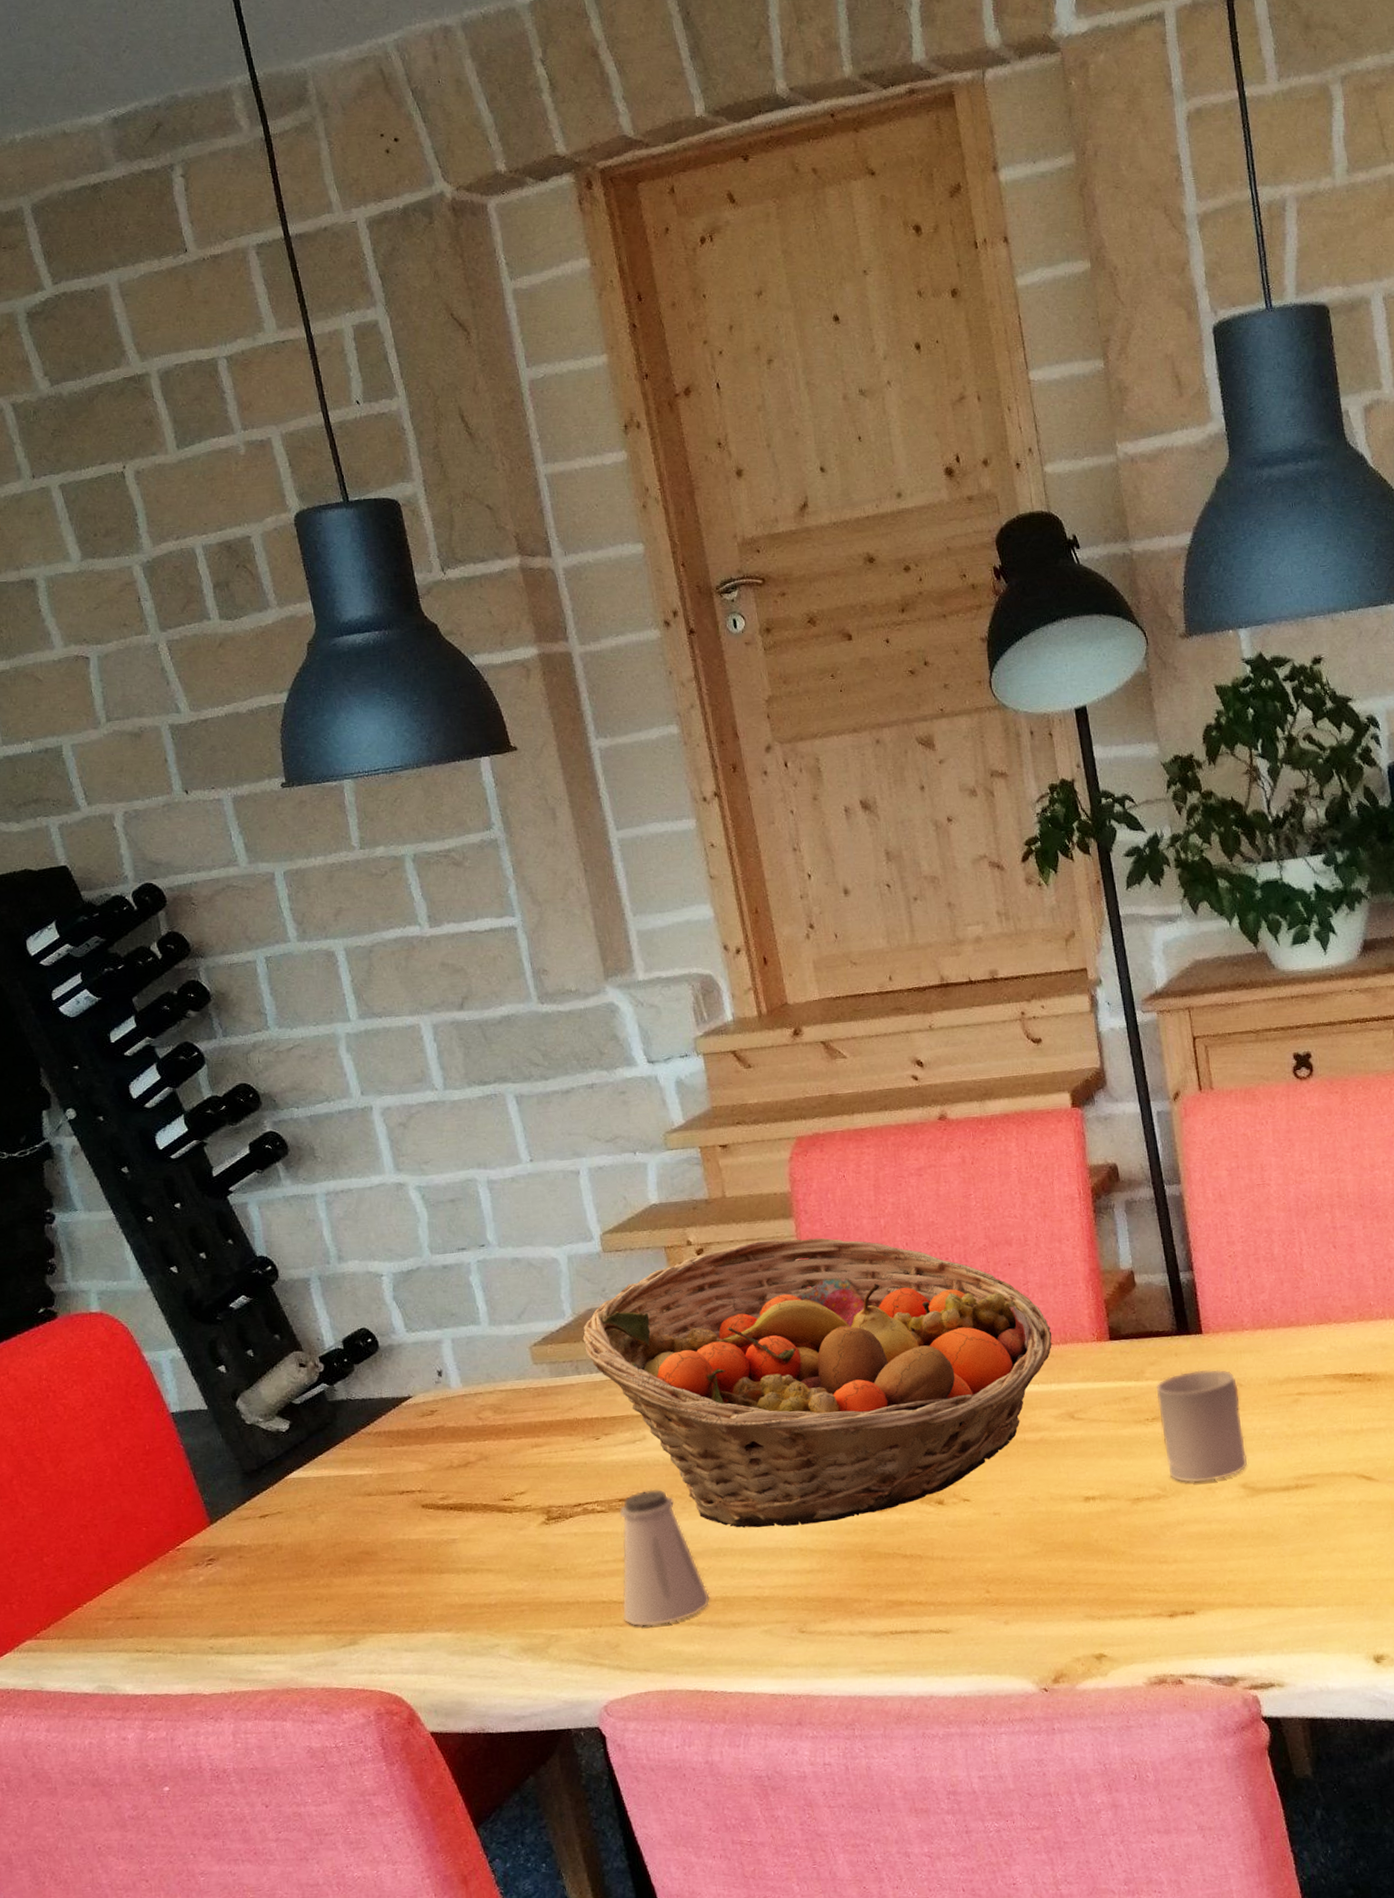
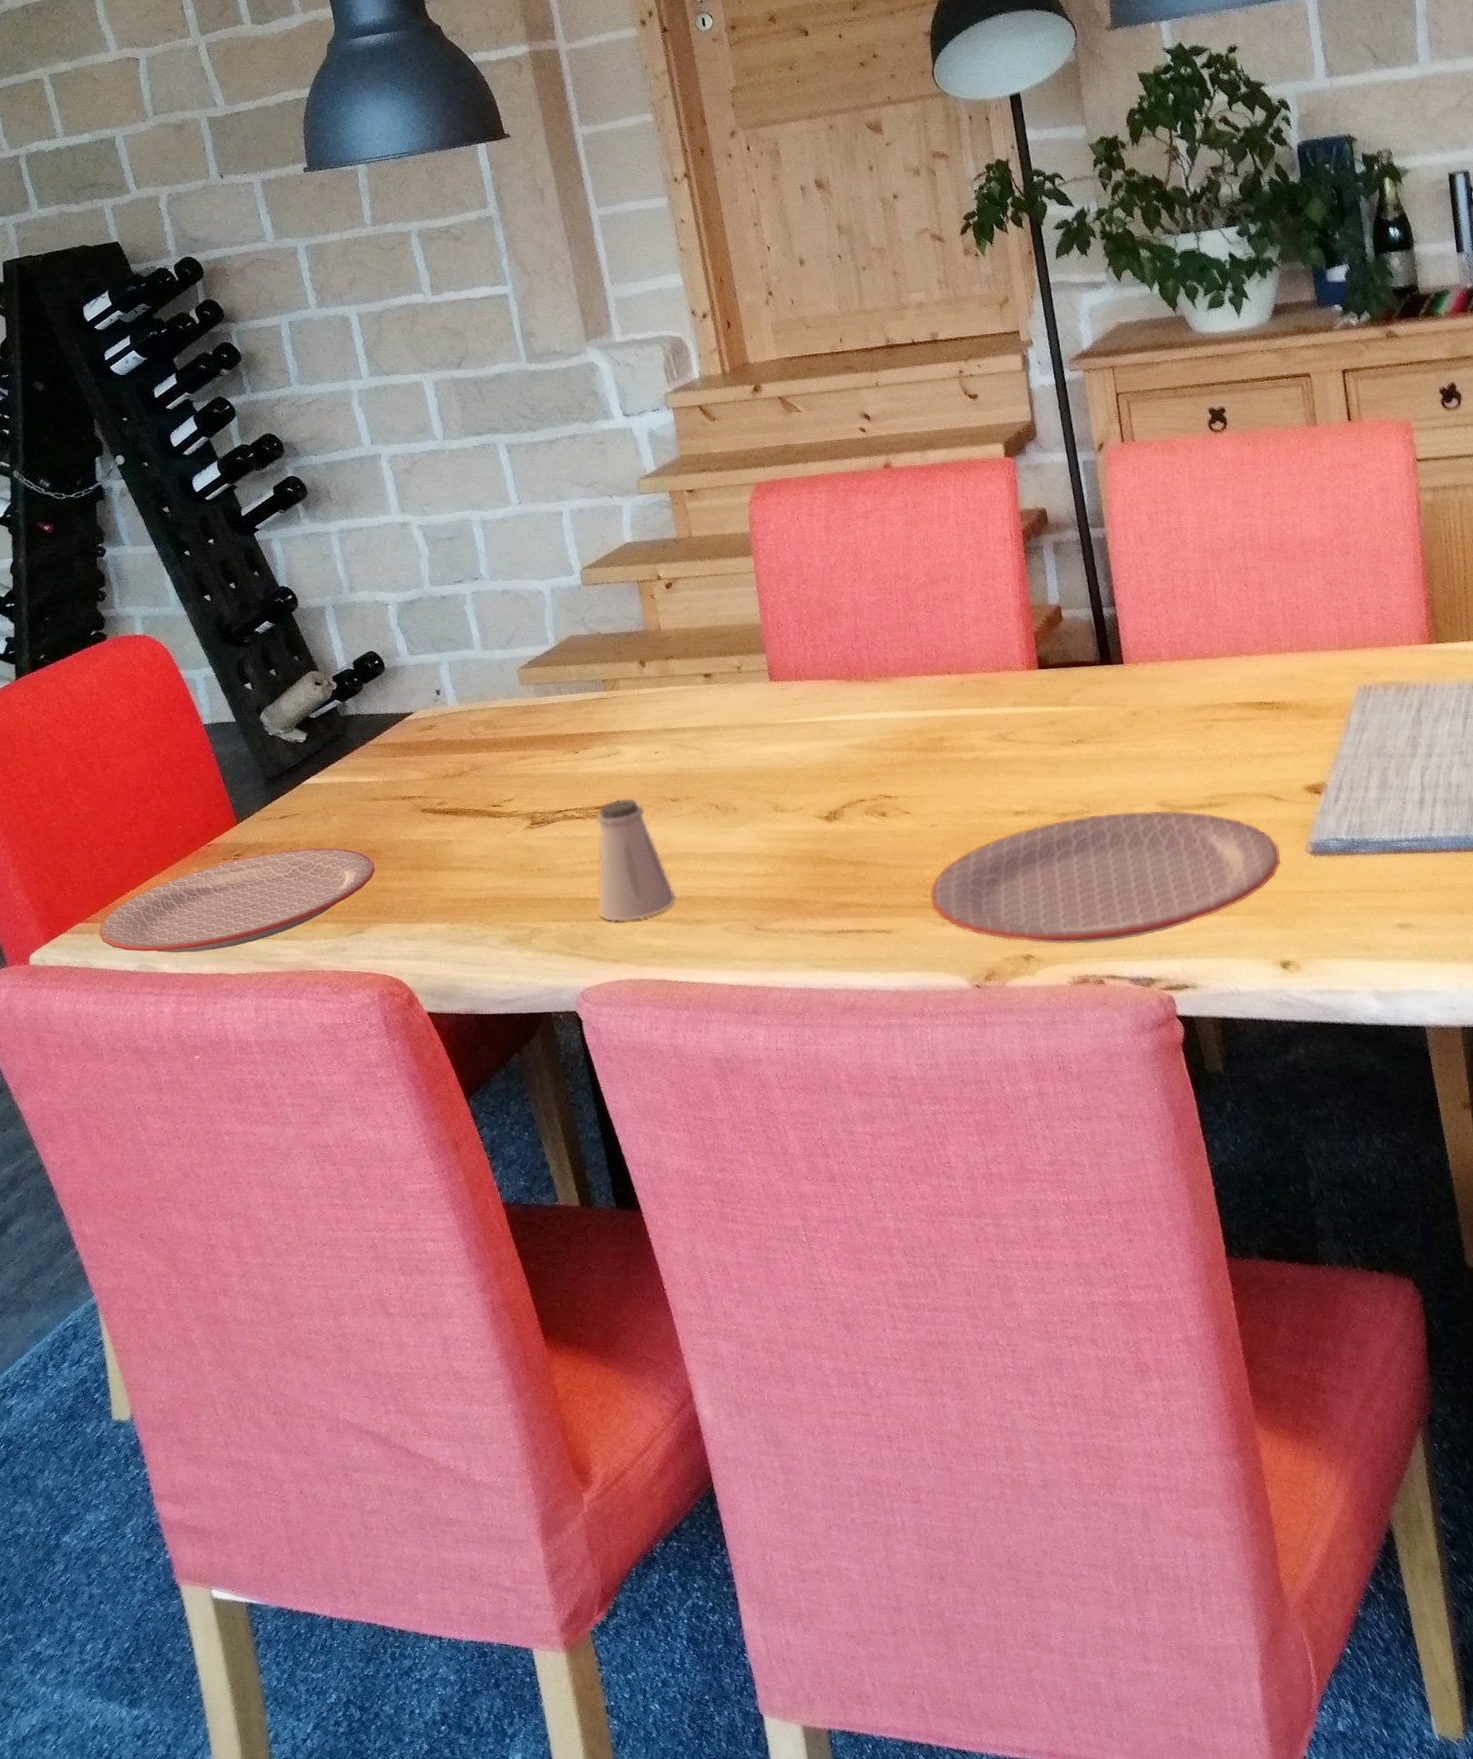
plate: none [51,1549,370,1672] -> present [99,847,376,954]
fruit basket: present [582,1238,1052,1528] -> none [564,574,986,835]
plate: none [992,1493,1374,1642] -> present [930,810,1281,944]
cup: present [1155,1369,1248,1483] -> none [1080,697,1165,800]

